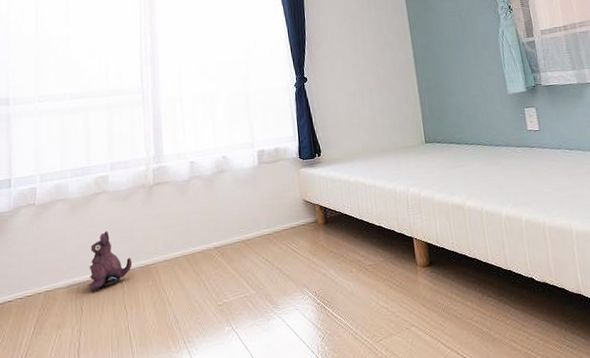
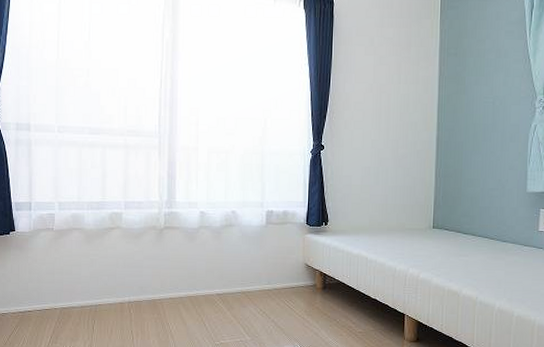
plush toy: present [89,231,133,292] -> none [101,263,141,315]

